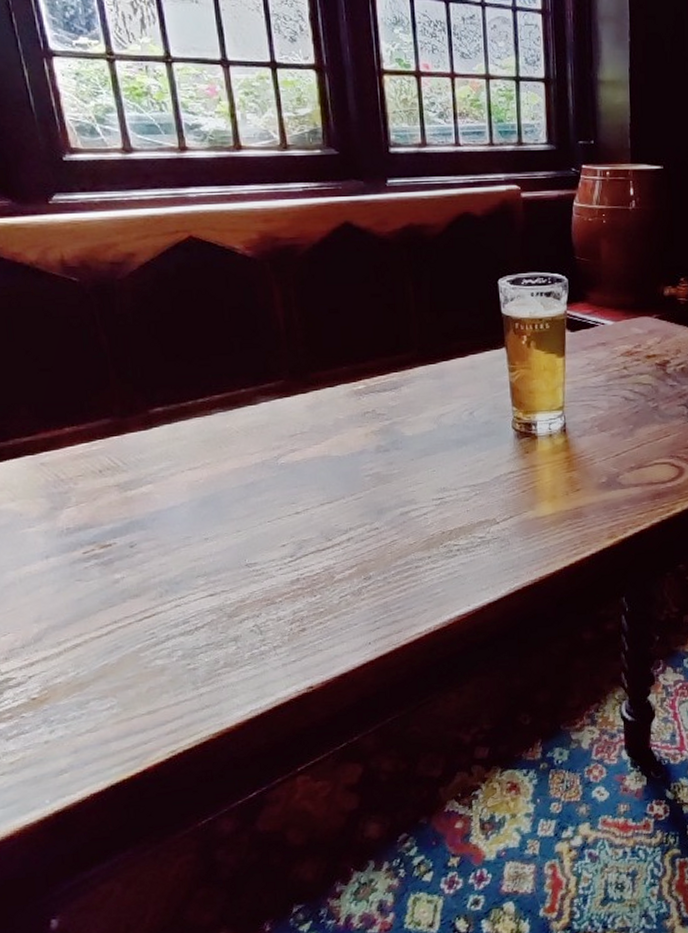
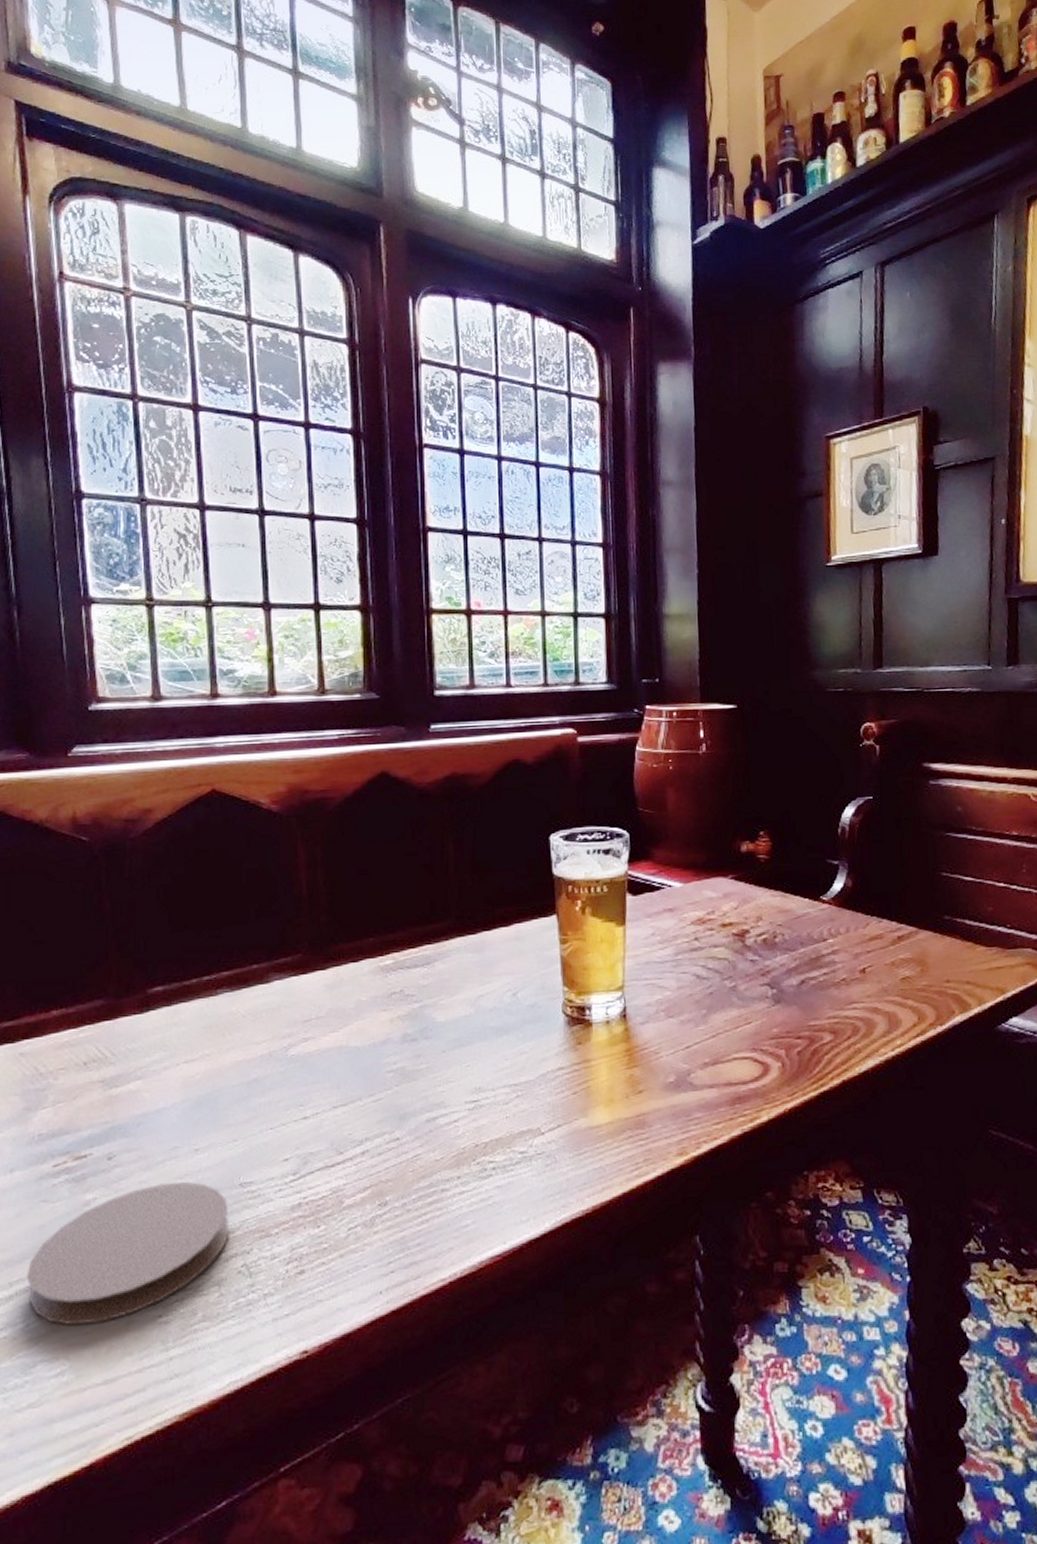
coaster: none [71,564,240,673] -> present [26,1182,229,1326]

